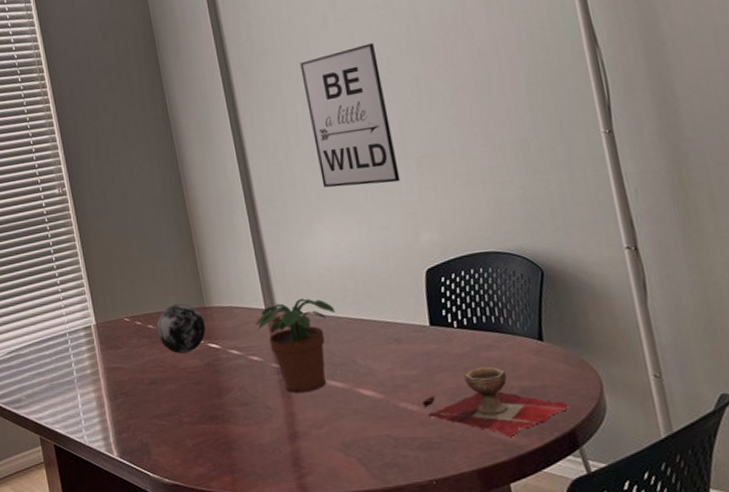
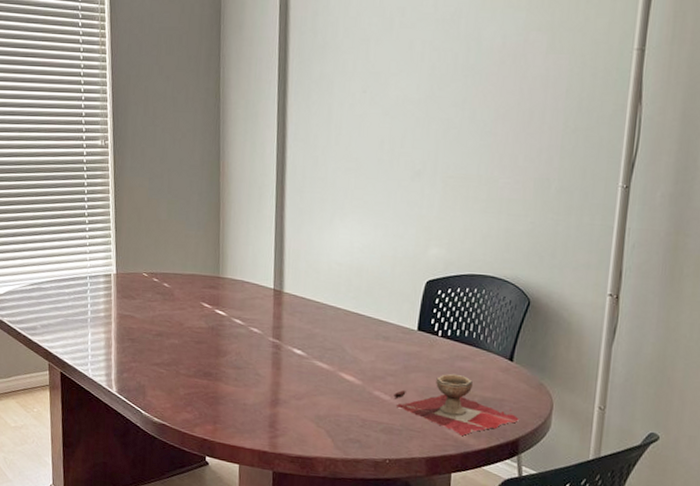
decorative orb: present [156,303,206,354] -> none [171,268,216,315]
potted plant: present [256,298,336,393] -> none [262,285,337,368]
wall art: present [300,43,401,188] -> none [351,57,432,196]

